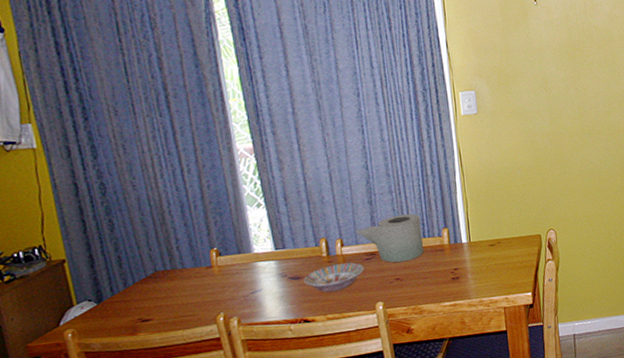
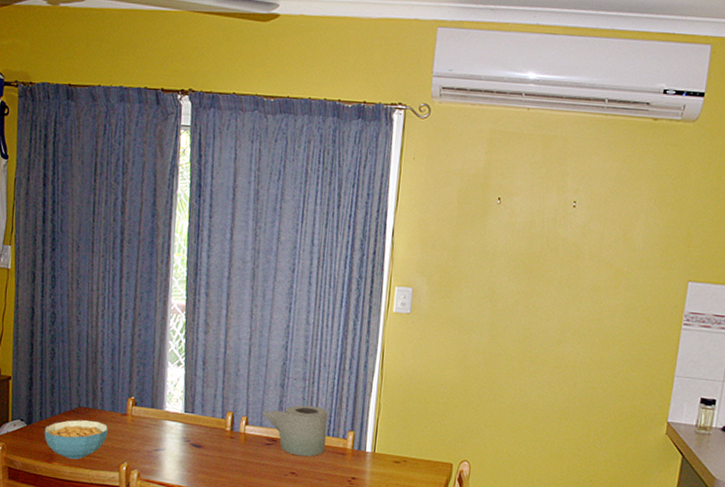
cereal bowl: none [119,281,195,326] -> present [44,420,109,460]
bowl: present [304,262,364,293] -> none [204,441,263,470]

